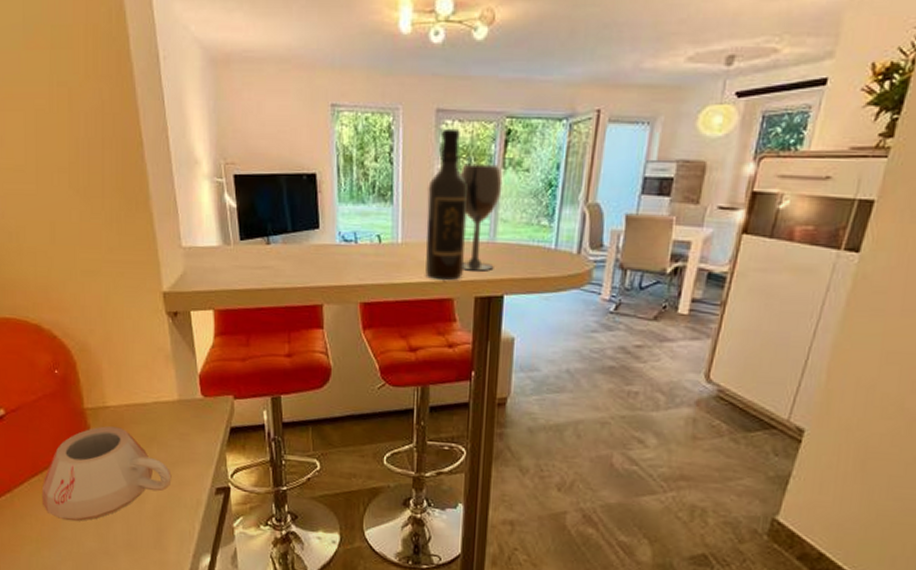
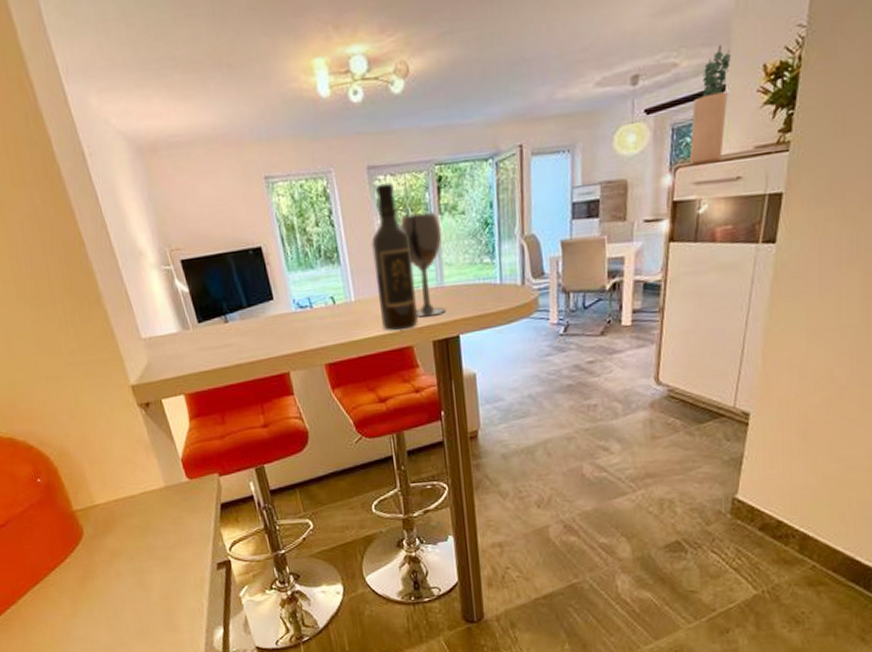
cup: present [41,426,172,521] -> none [45,523,173,620]
vase: none [776,37,839,158] -> present [689,45,732,166]

